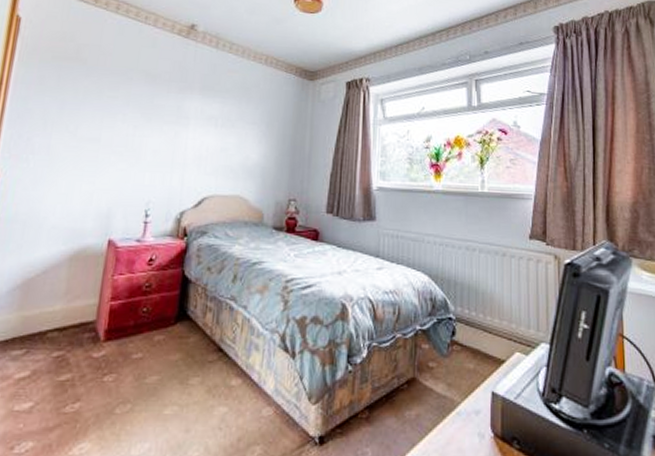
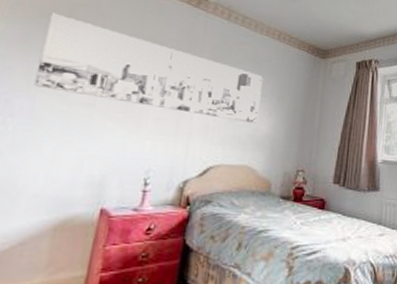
wall art: none [49,54,252,152] -> present [34,12,263,123]

